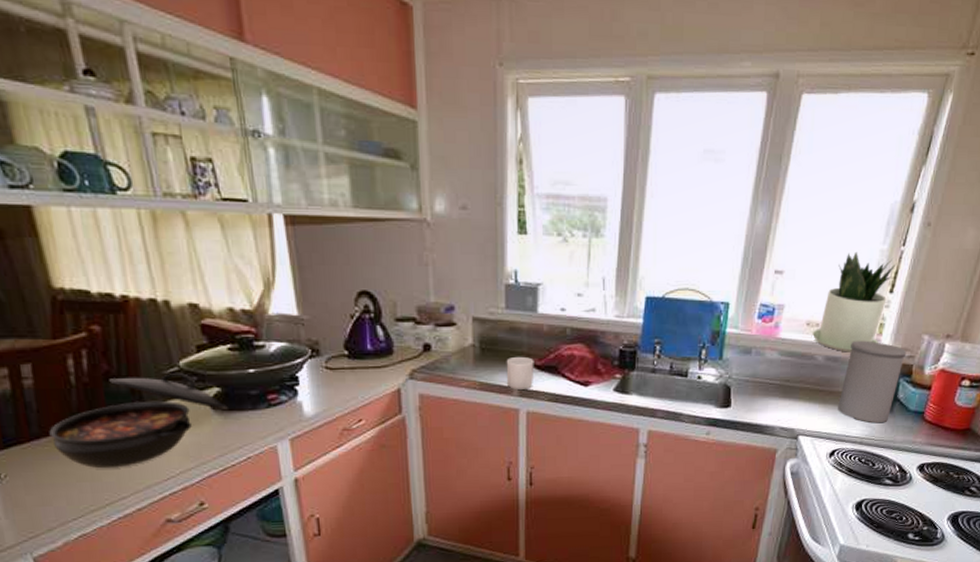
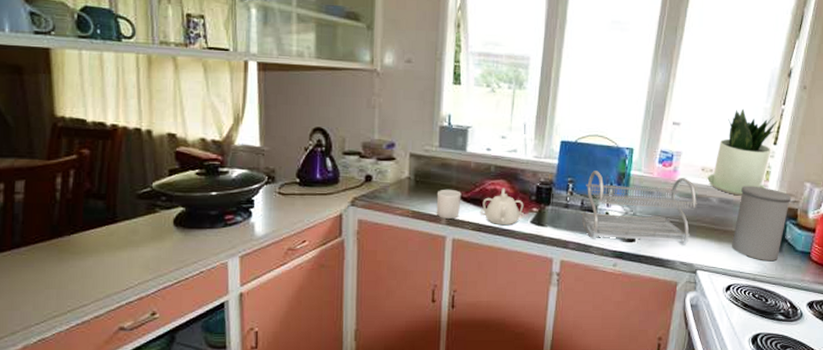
cooking pot: present [49,373,228,469] -> none [29,193,189,277]
teapot: none [556,353,607,395] -> present [479,188,525,226]
dish rack: none [669,330,801,411] -> present [580,171,697,246]

